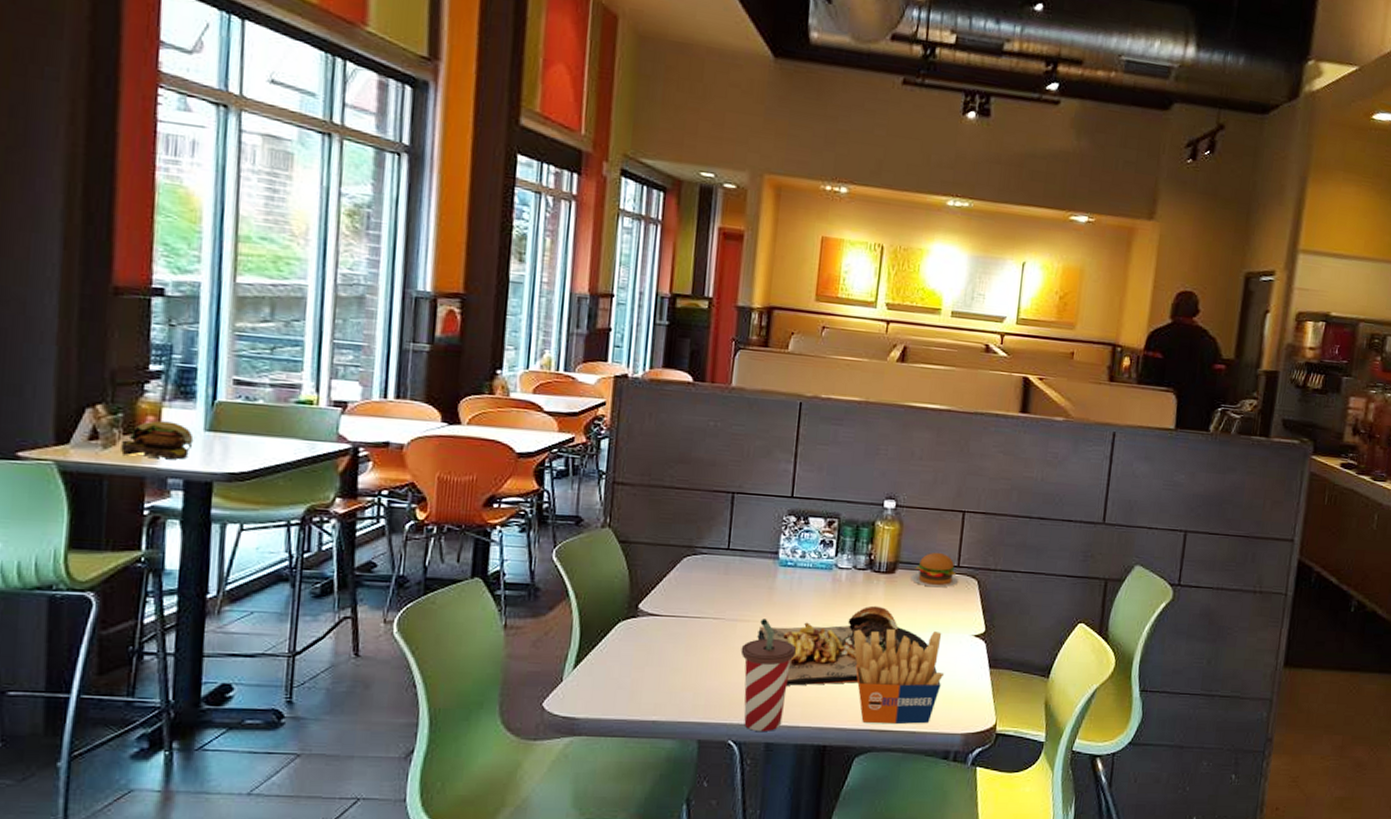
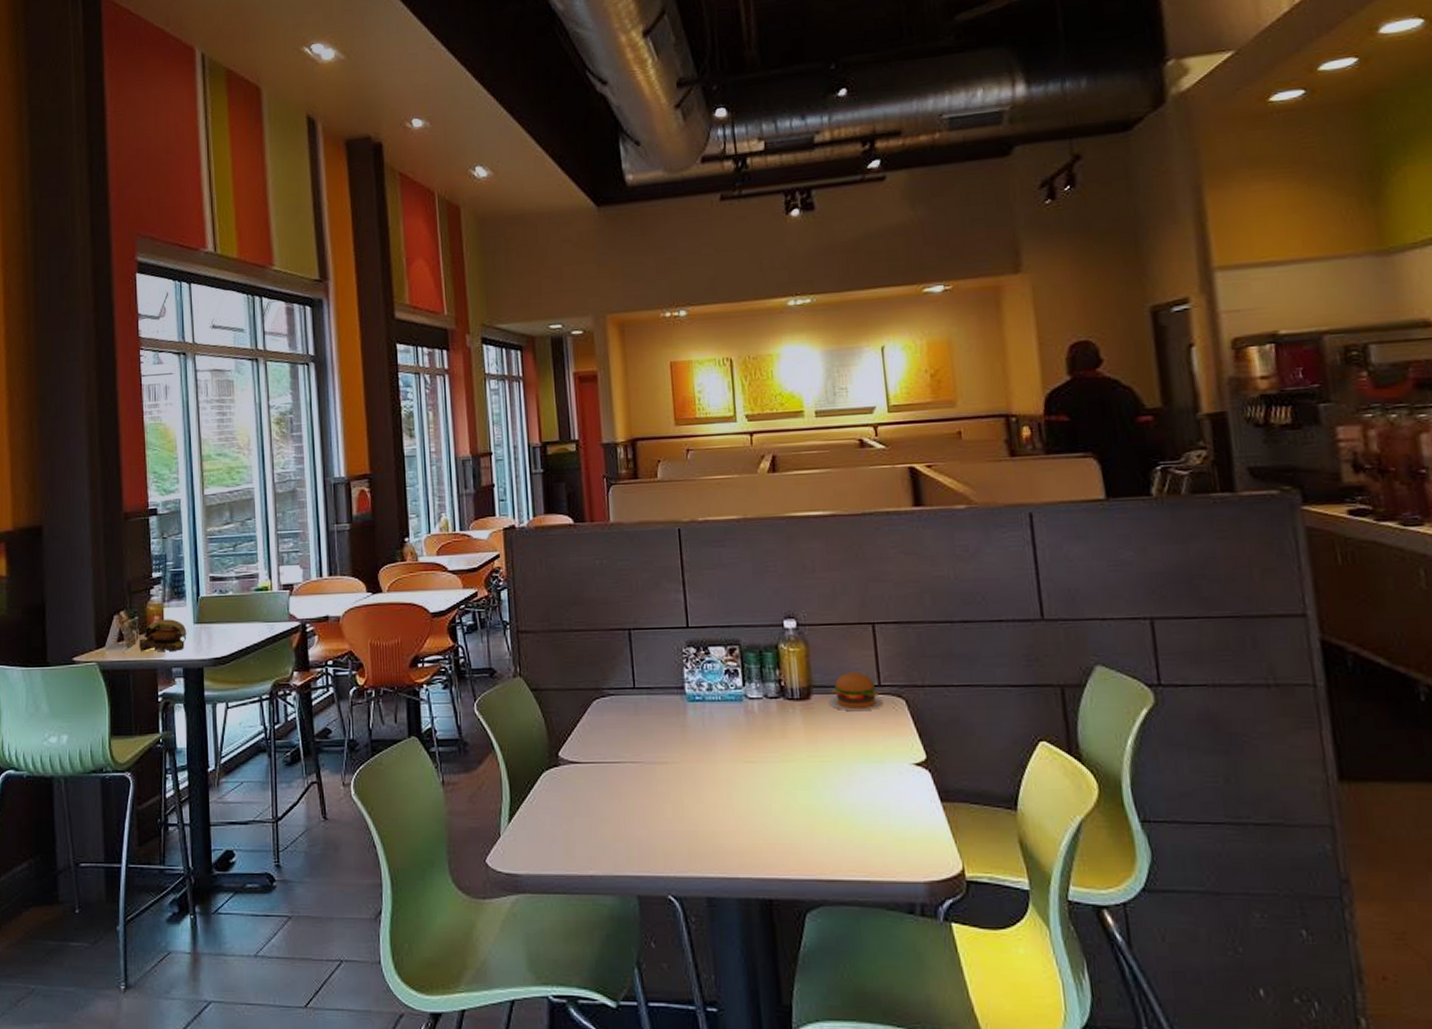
beverage cup: present [740,619,797,732] -> none [664,759,722,886]
food tray: present [757,605,928,686] -> none [678,737,864,832]
french fries: present [853,629,945,724] -> none [778,762,890,872]

